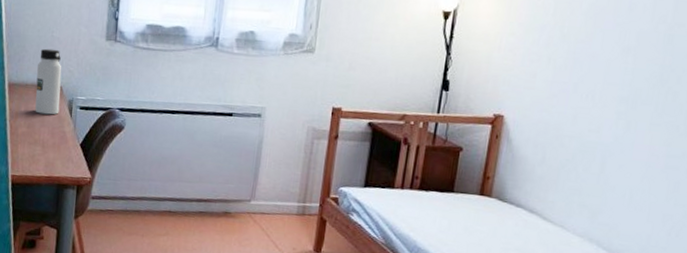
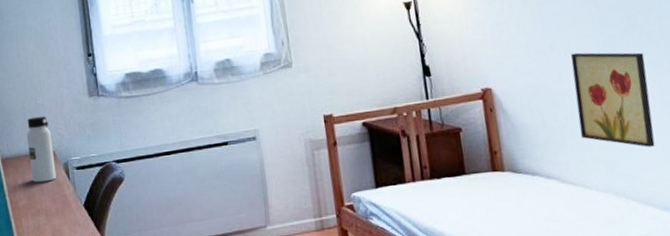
wall art: none [574,98,664,204] -> present [570,52,656,147]

